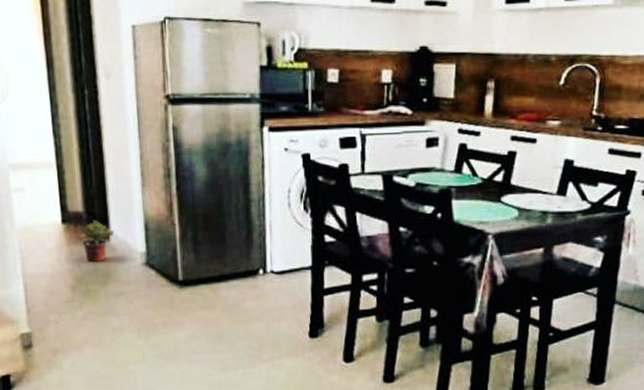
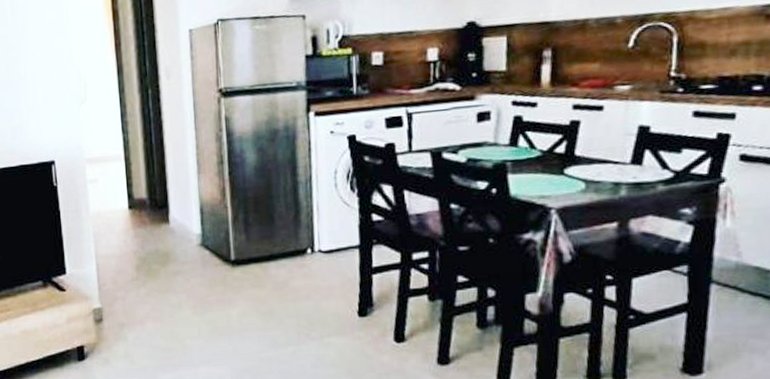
potted plant: present [79,220,115,262] -> none [143,205,174,244]

